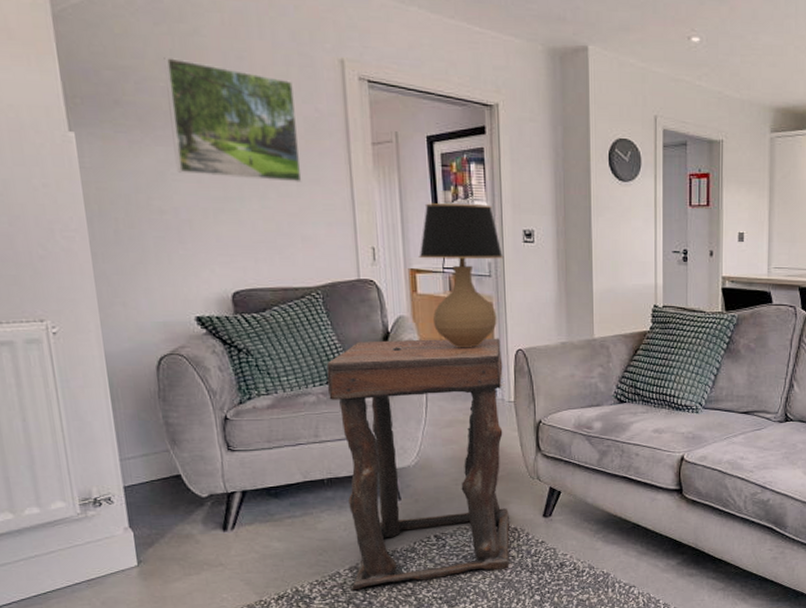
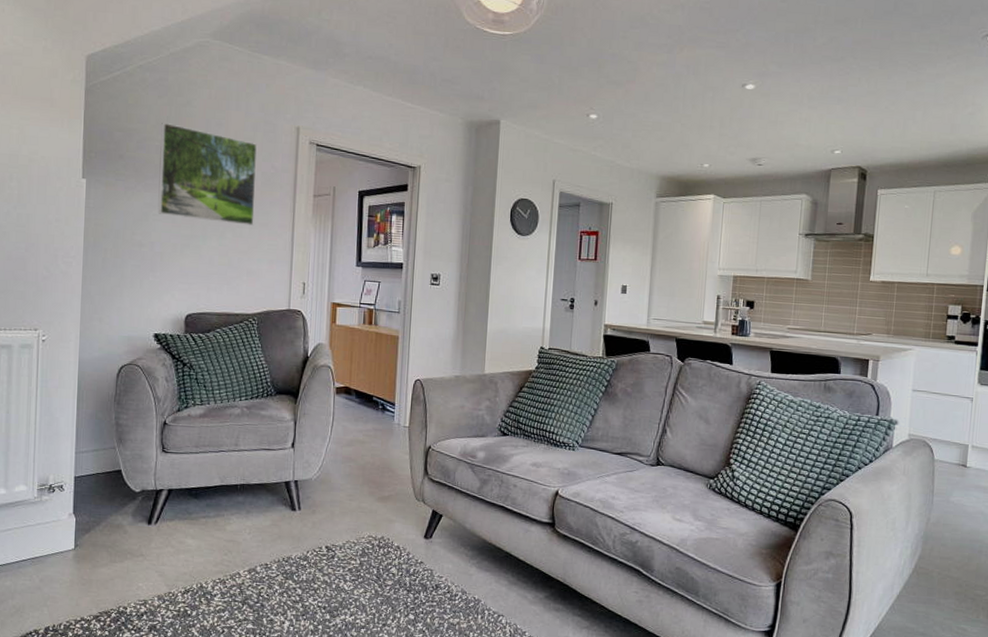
side table: present [326,338,510,591] -> none [247,363,402,592]
table lamp: present [393,203,504,351] -> none [310,247,413,375]

